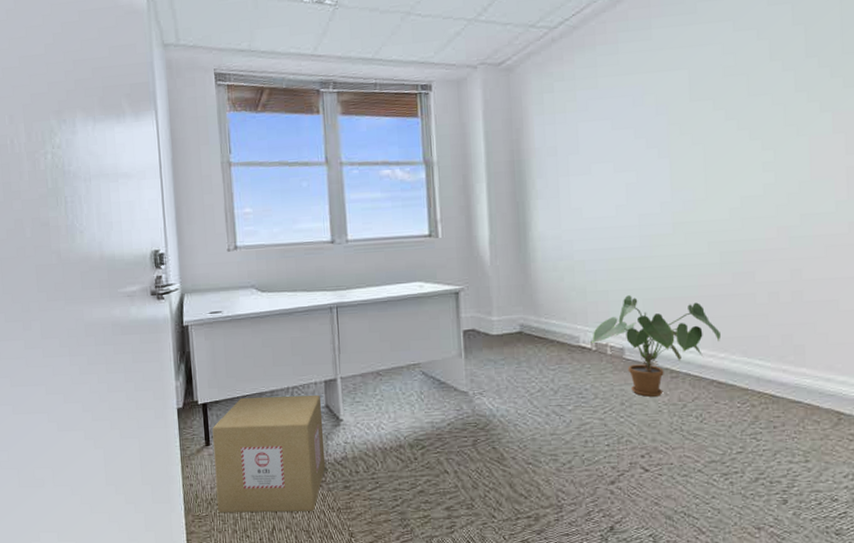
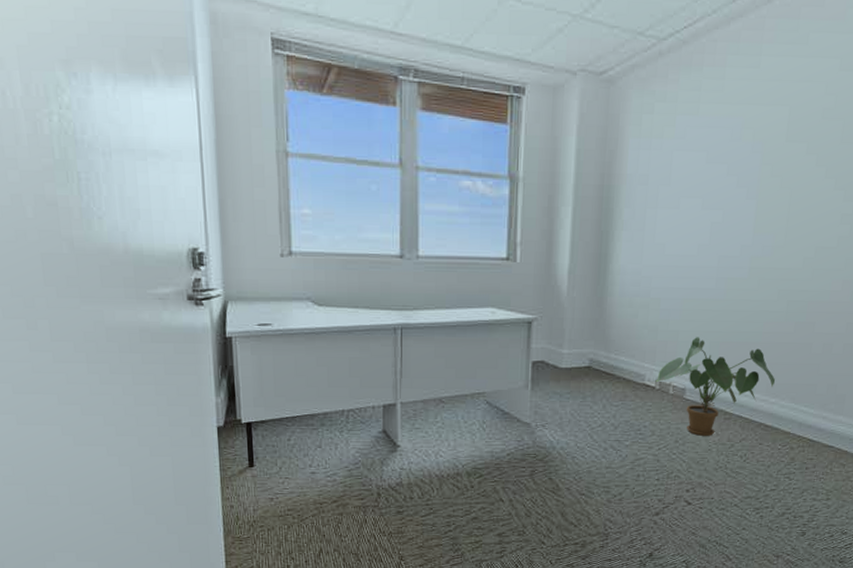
cardboard box: present [212,394,326,512] -> none [257,419,379,535]

